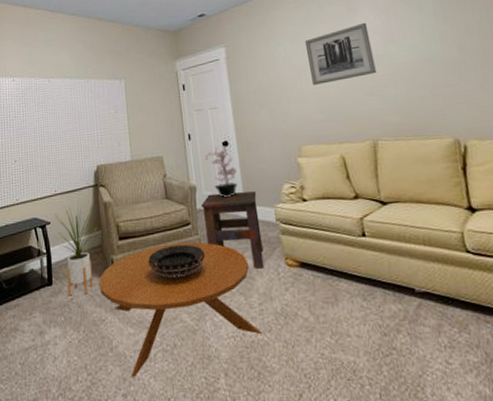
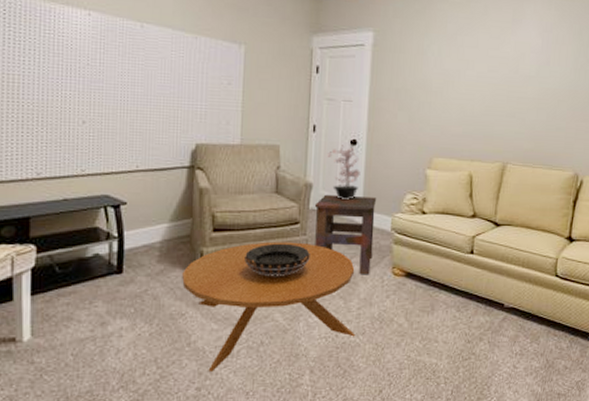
house plant: present [55,203,98,296] -> none [133,184,188,287]
wall art: present [304,22,377,85] -> none [459,37,528,96]

